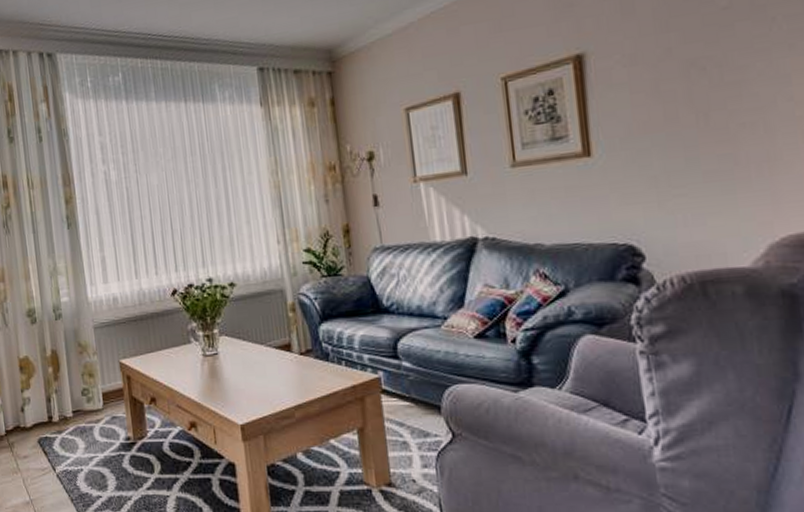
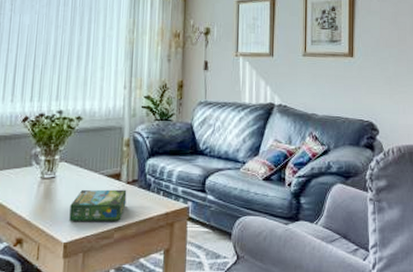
board game: none [240,362,303,402] -> present [69,189,127,222]

